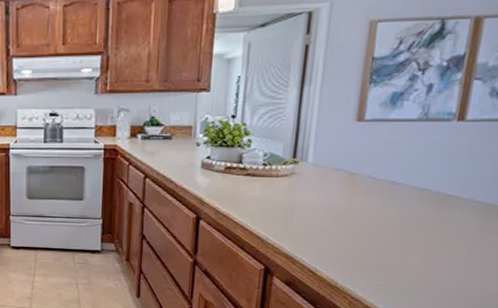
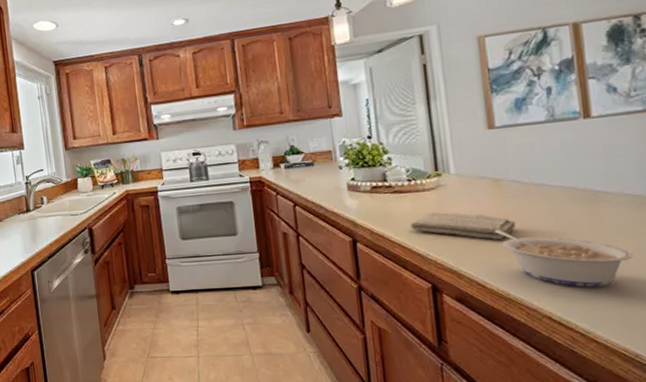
washcloth: none [256,198,361,232] -> present [410,211,516,240]
legume: none [337,222,467,286] -> present [494,229,633,287]

